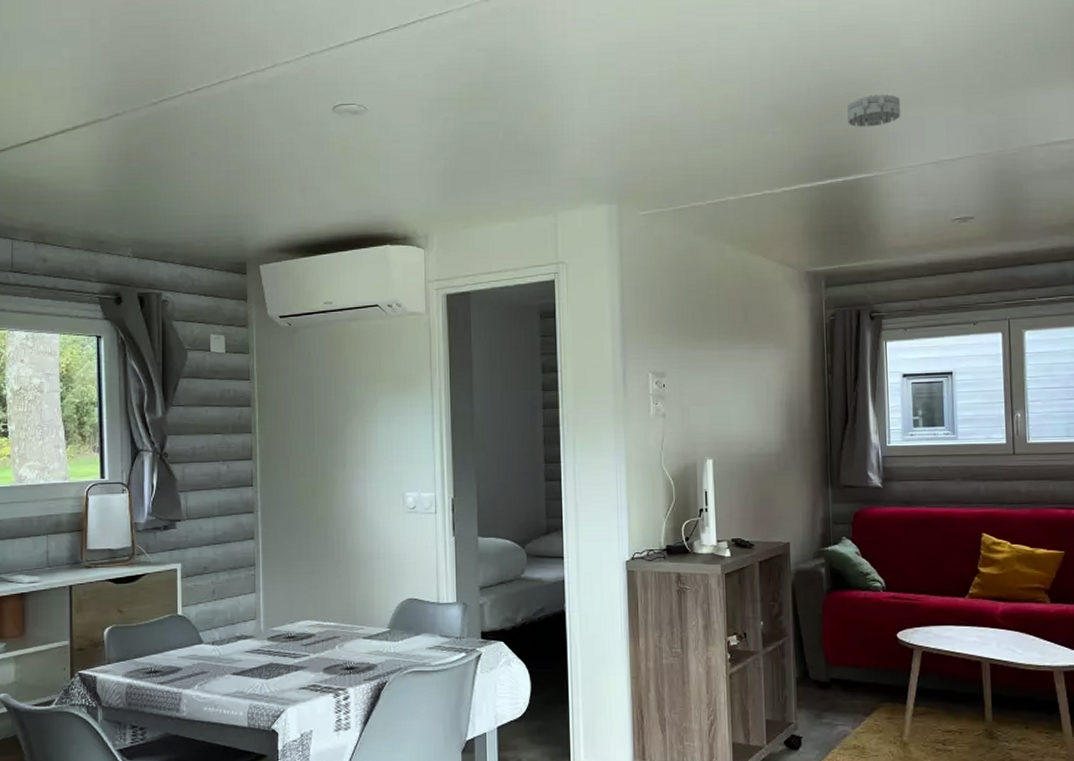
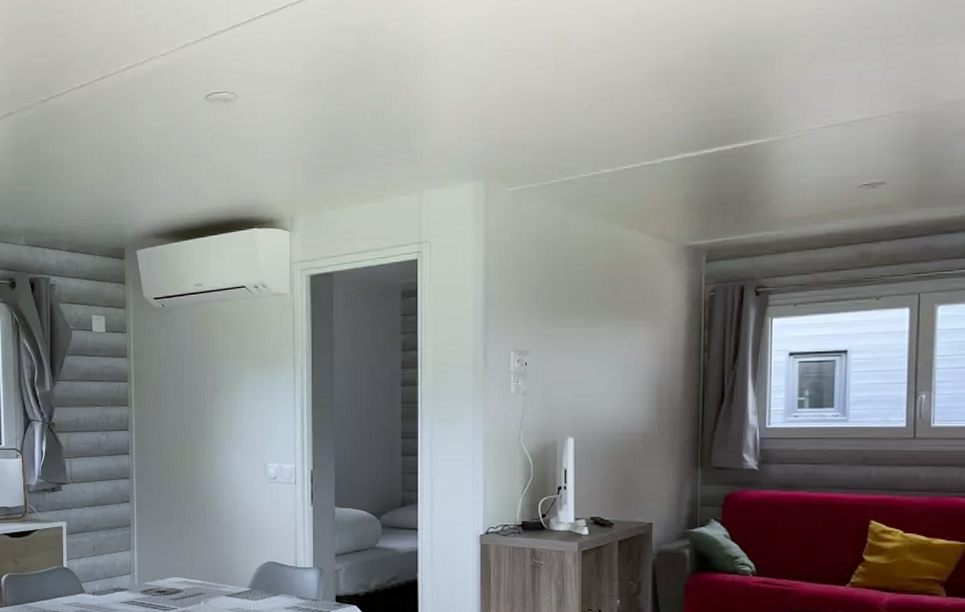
smoke detector: present [847,94,901,127] -> none [742,51,806,89]

